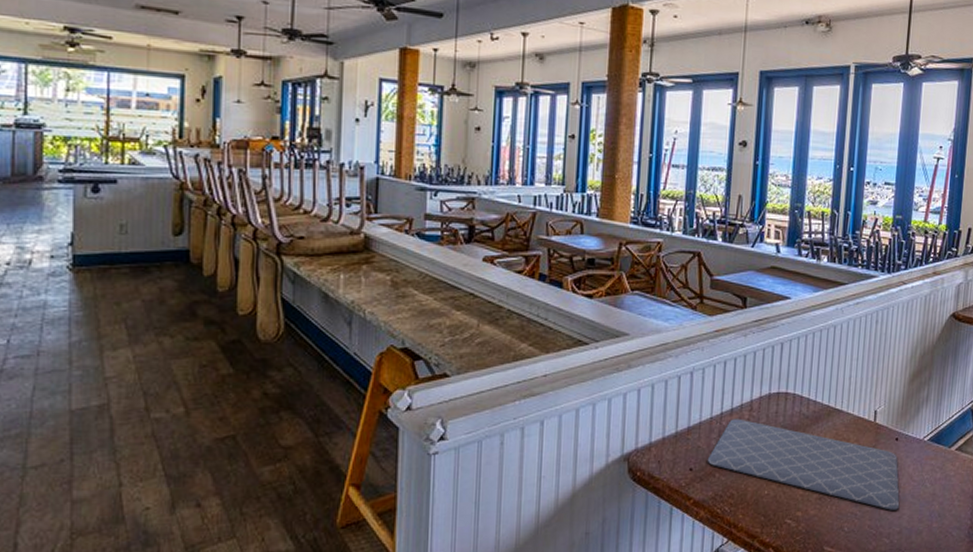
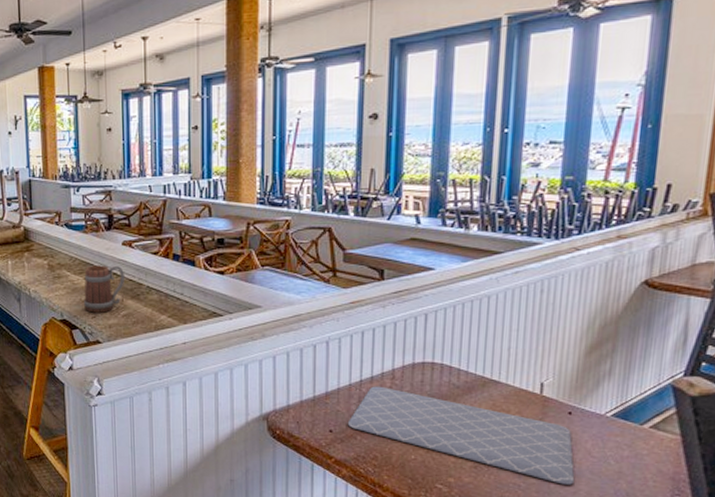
beer mug: none [432,283,483,340] -> present [84,265,124,313]

